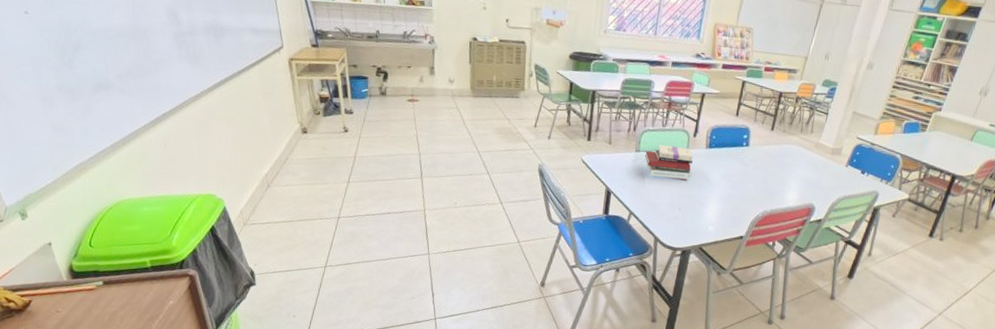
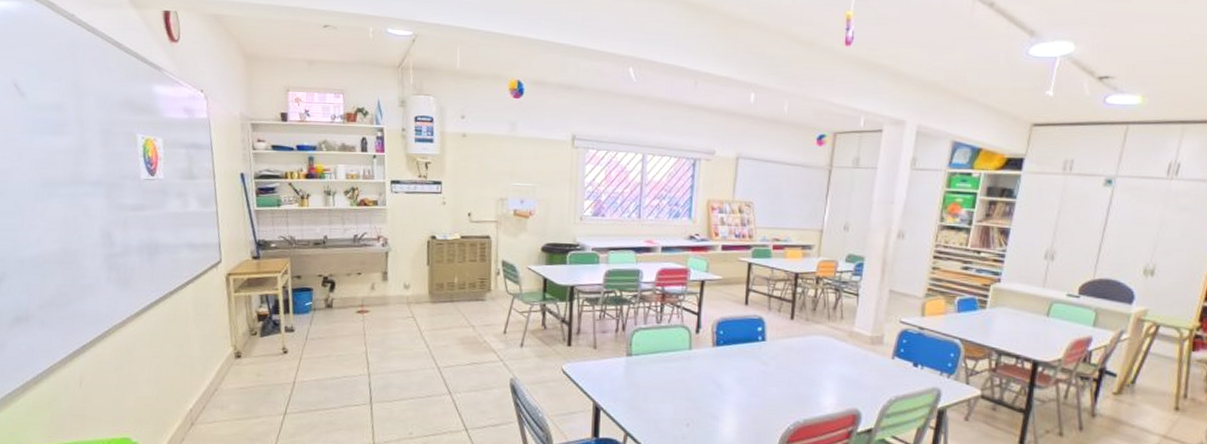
books: present [644,145,693,181] -> none [638,346,699,389]

